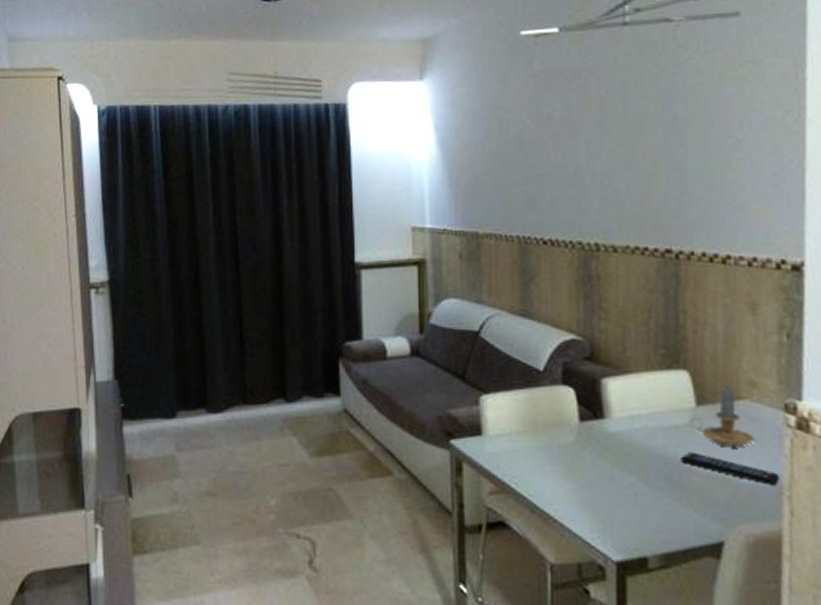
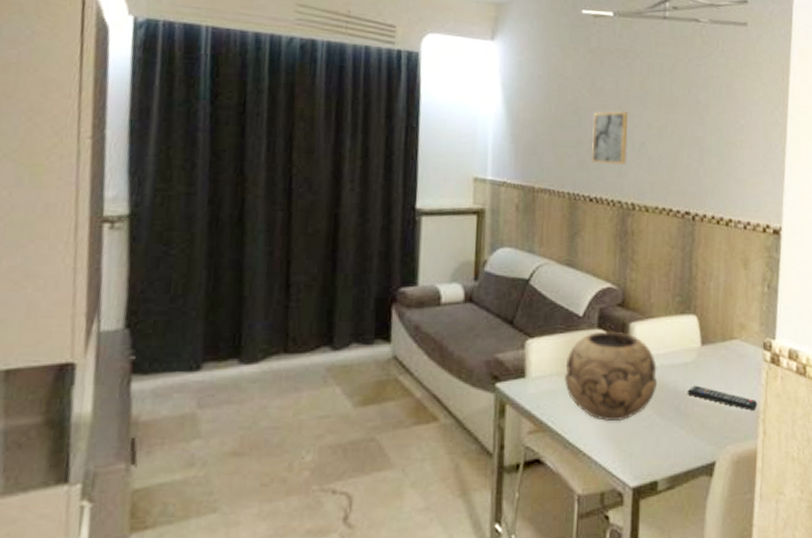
decorative bowl: none [525,387,641,488] -> present [563,331,658,422]
wall art: none [542,138,586,202] -> present [592,110,629,166]
candle: present [690,387,755,447] -> none [696,329,742,379]

